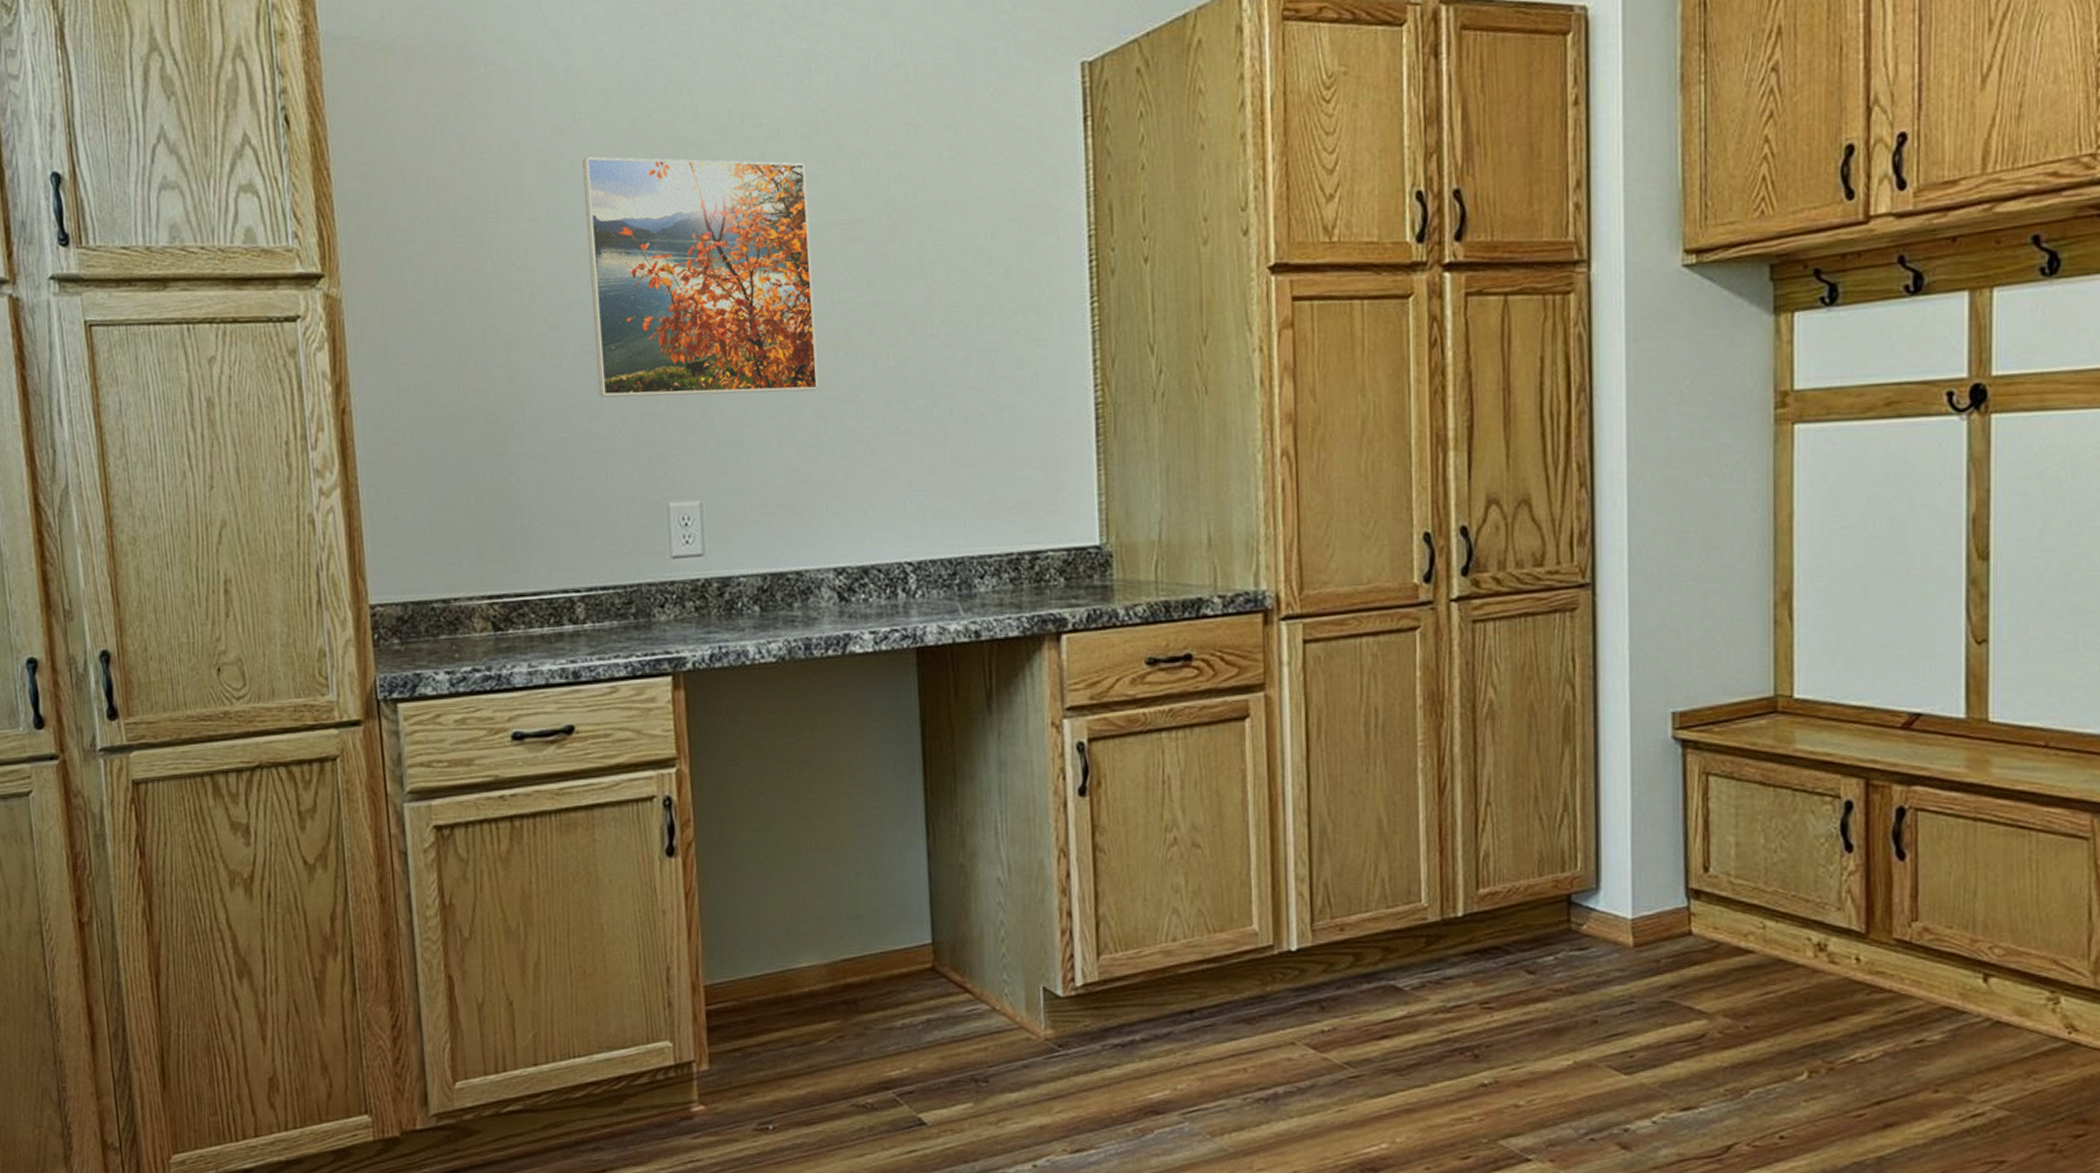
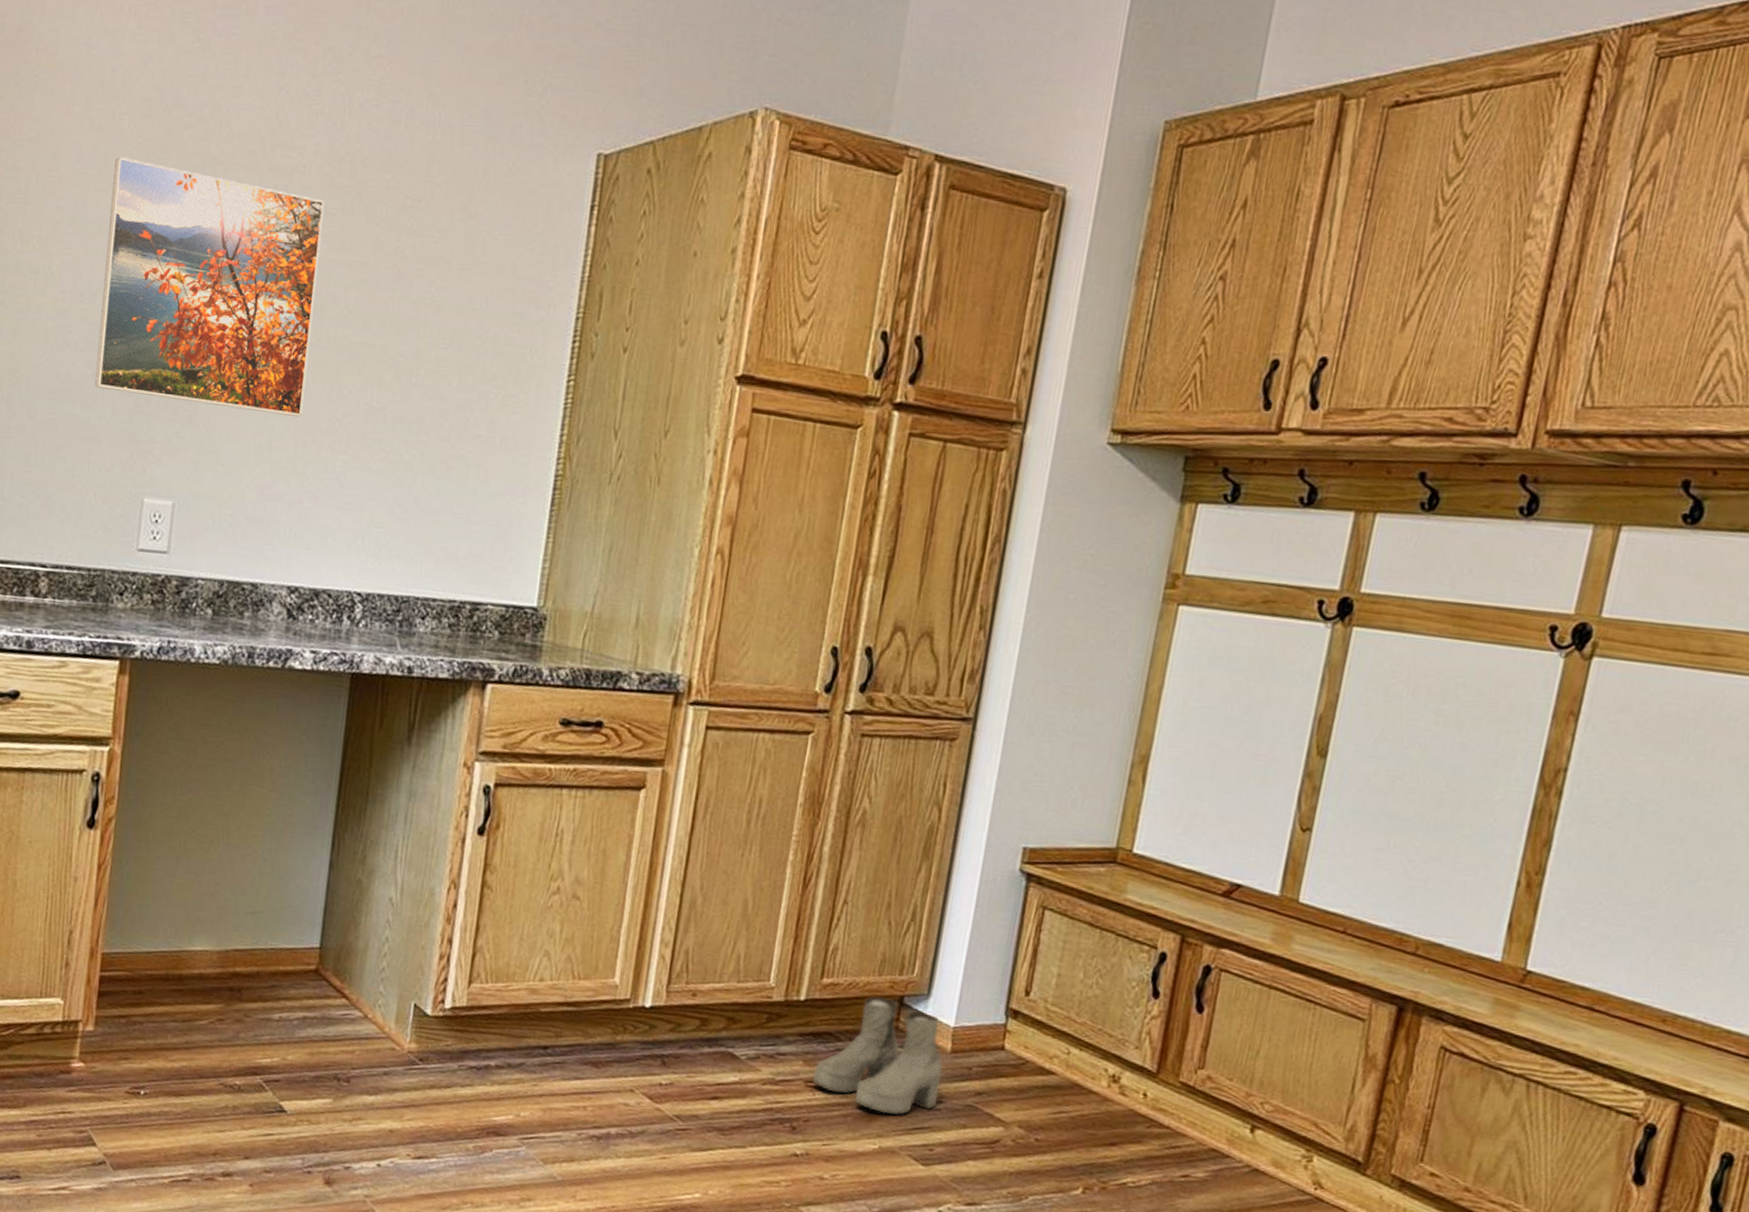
boots: none [1487,899,1629,1025] -> present [812,996,943,1115]

